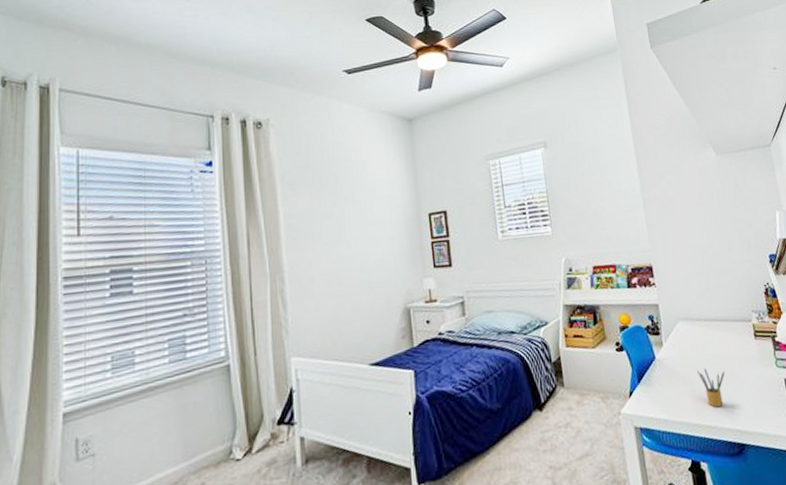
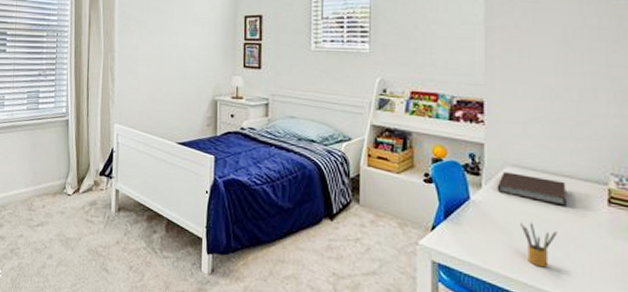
notebook: none [674,325,727,348] -> present [497,172,566,206]

